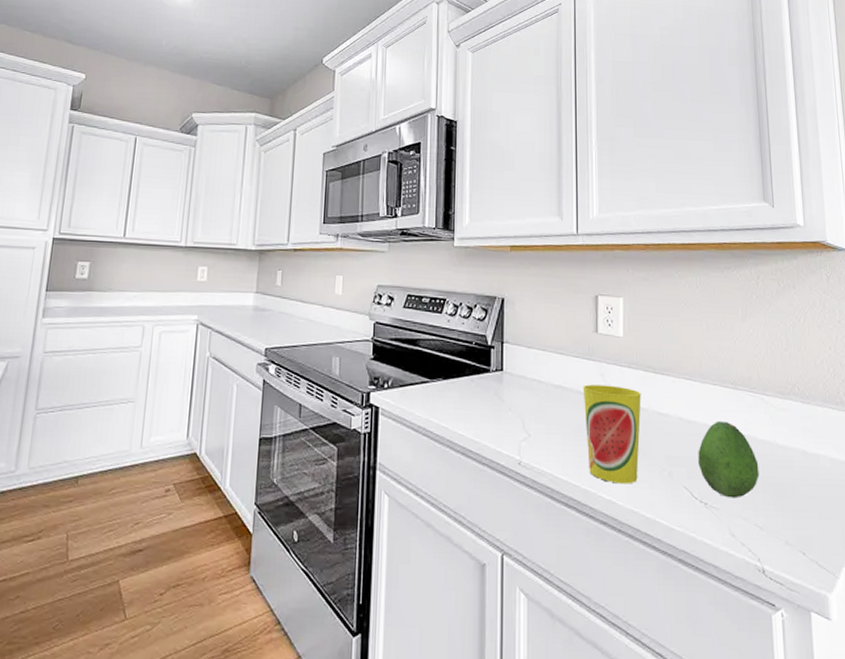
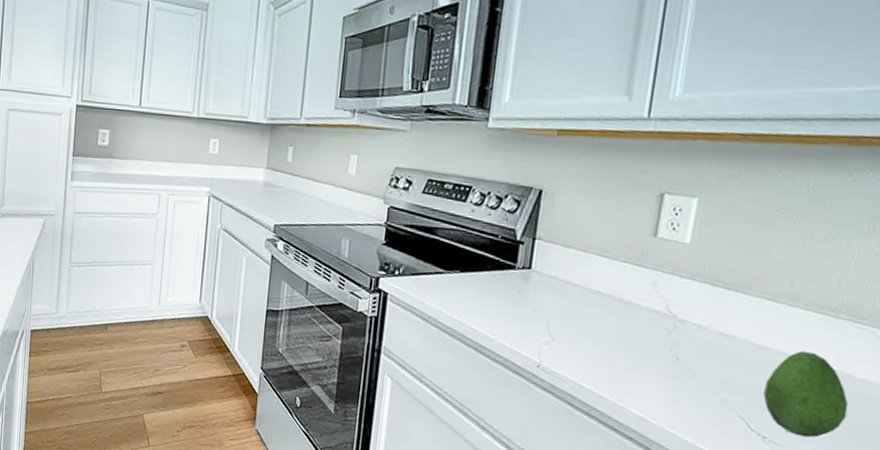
cup: present [582,384,641,484] -> none [620,293,703,404]

